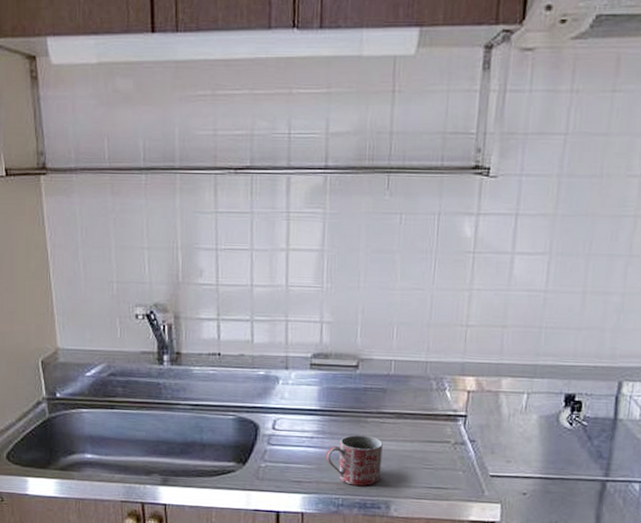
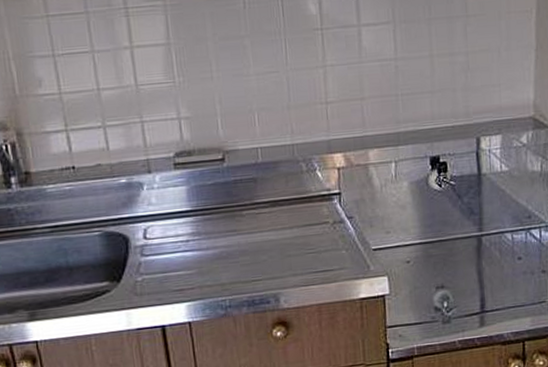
mug: present [325,434,383,486] -> none [204,229,265,284]

